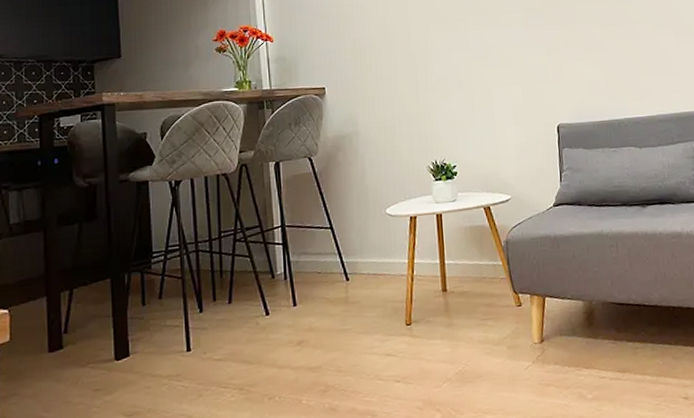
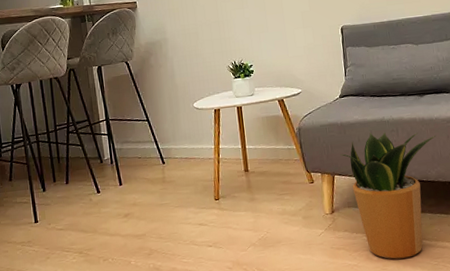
potted plant: none [552,247,659,398] -> present [340,132,435,260]

